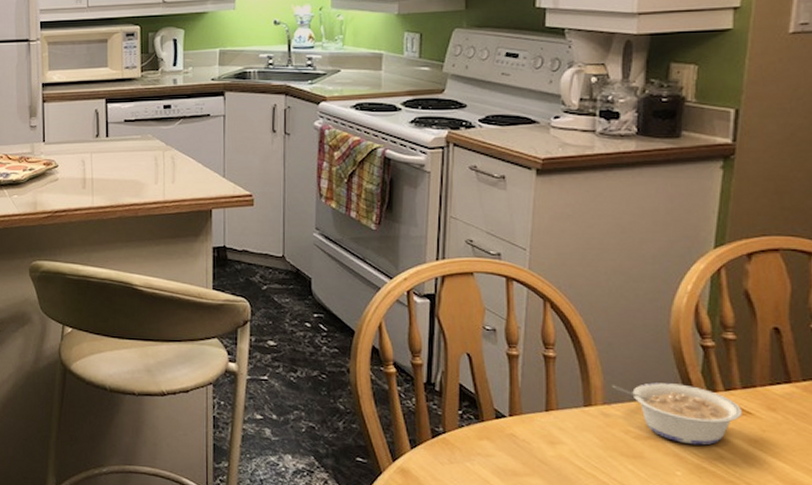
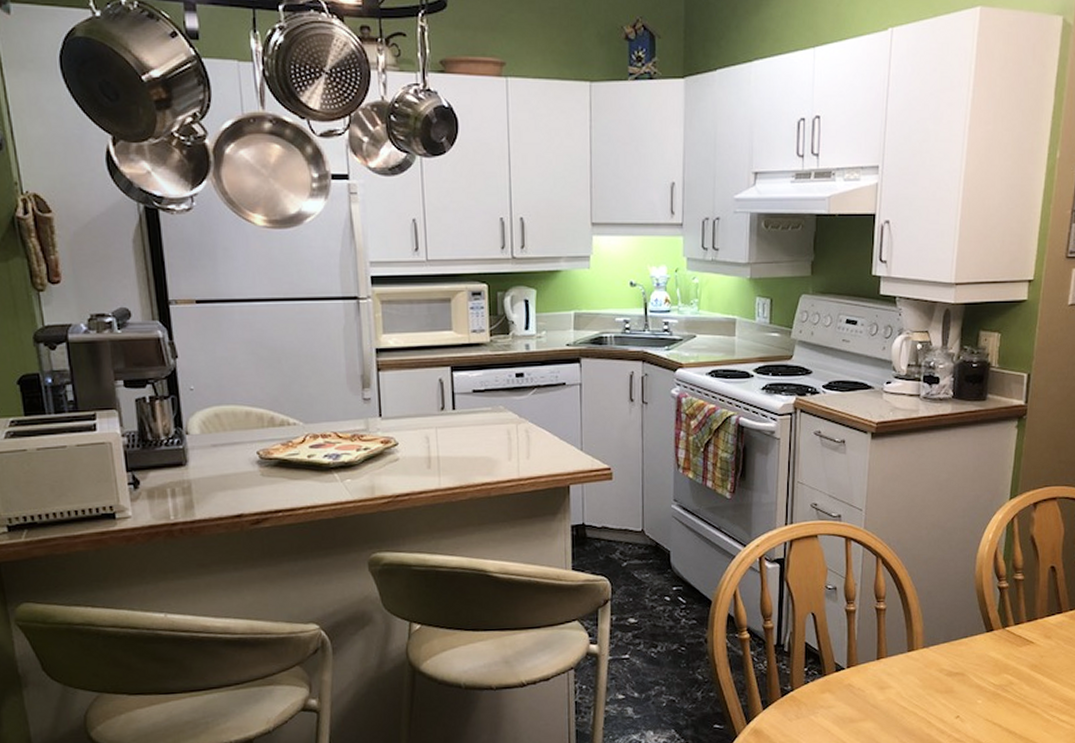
legume: present [612,382,742,446] -> none [930,623,1026,675]

